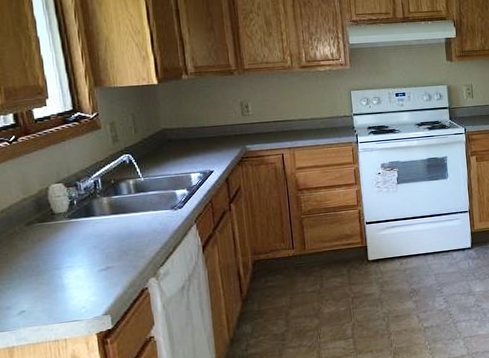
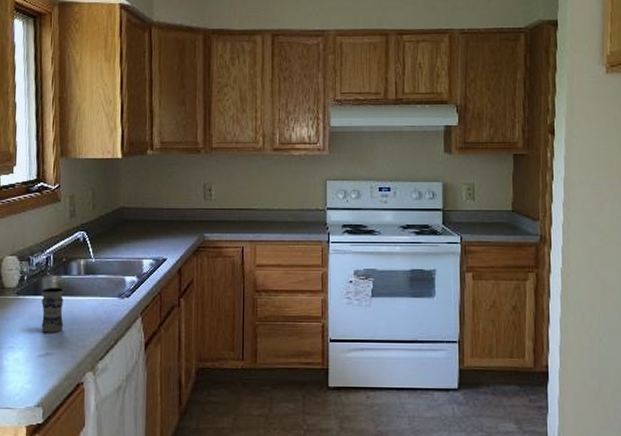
jar: none [93,207,121,249] -> present [41,288,64,333]

